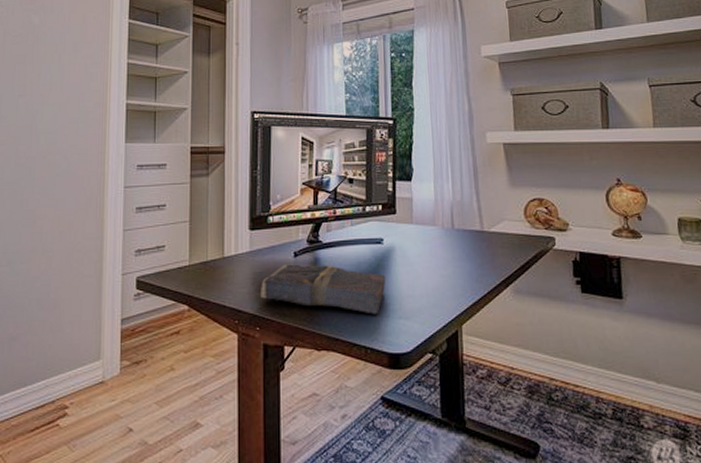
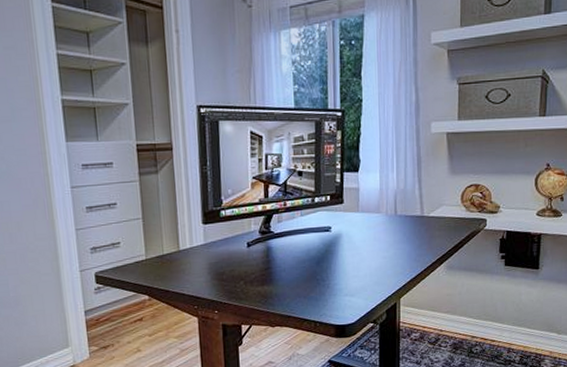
book: present [260,264,386,315] -> none [216,253,334,294]

